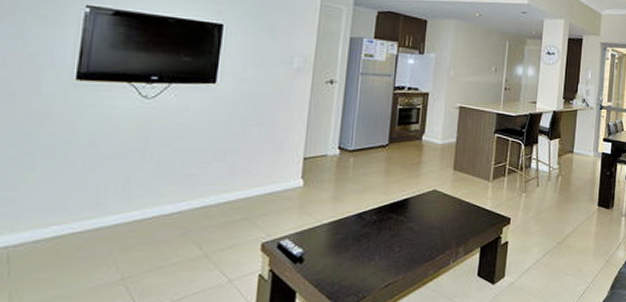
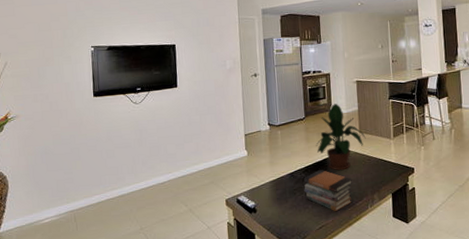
book stack: none [372,211,437,267] -> present [304,169,353,212]
potted plant: none [397,131,461,214] -> present [316,103,366,170]

